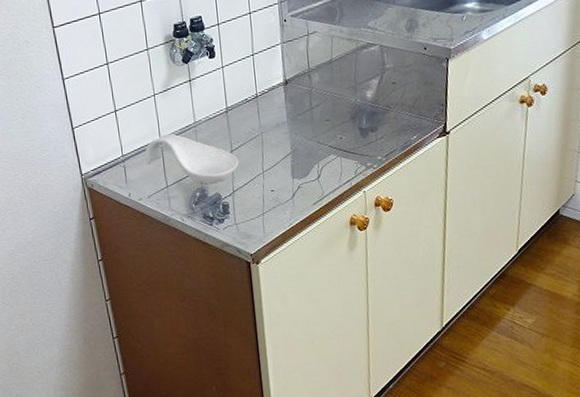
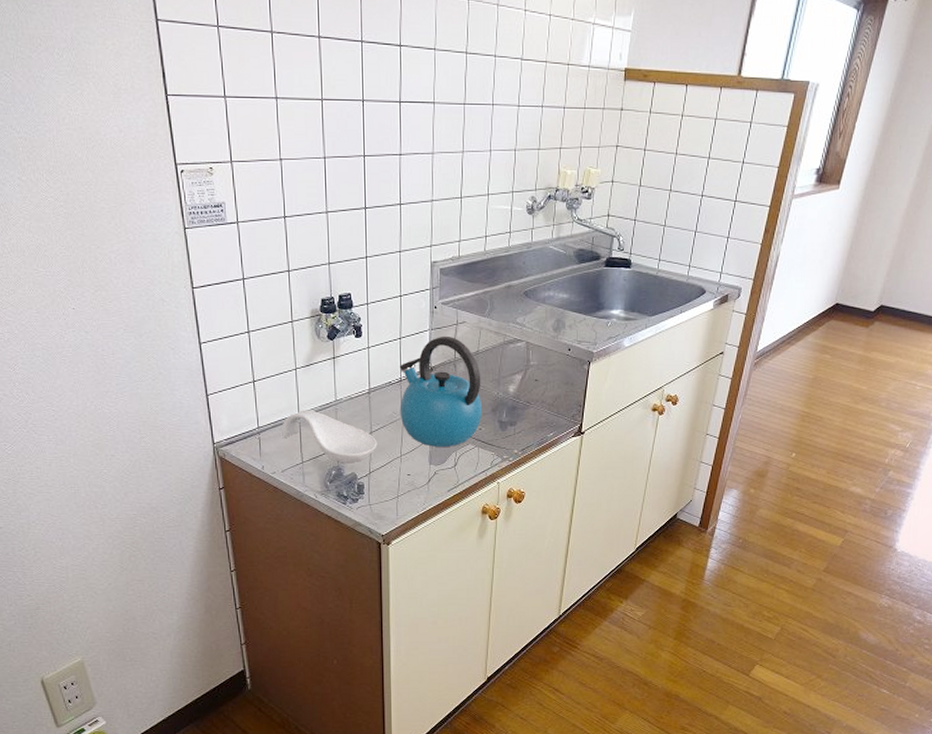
kettle: none [254,47,342,160] -> present [399,335,483,447]

